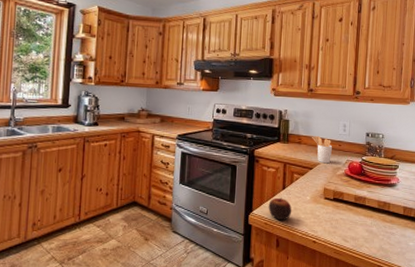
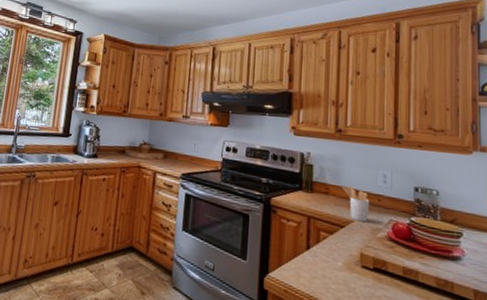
apple: present [268,197,292,220] -> none [288,259,319,290]

